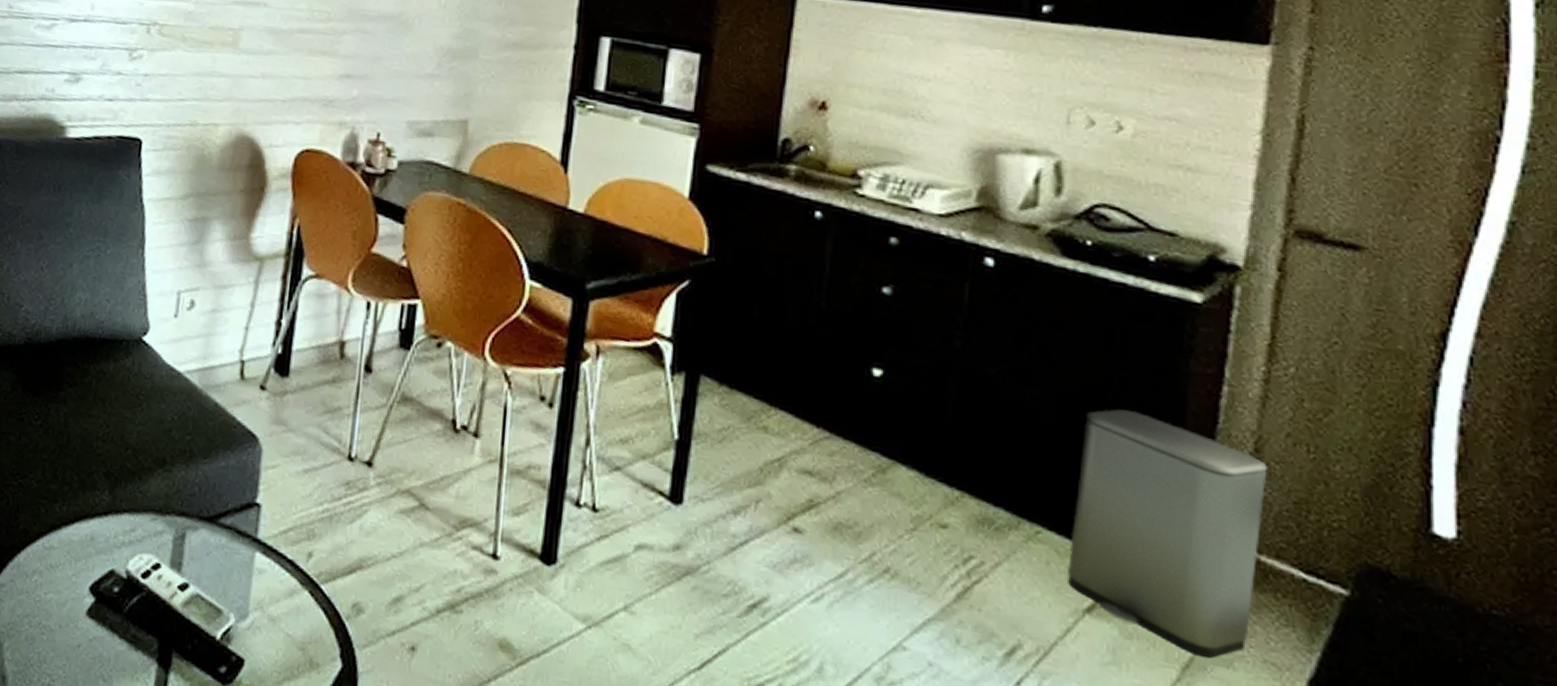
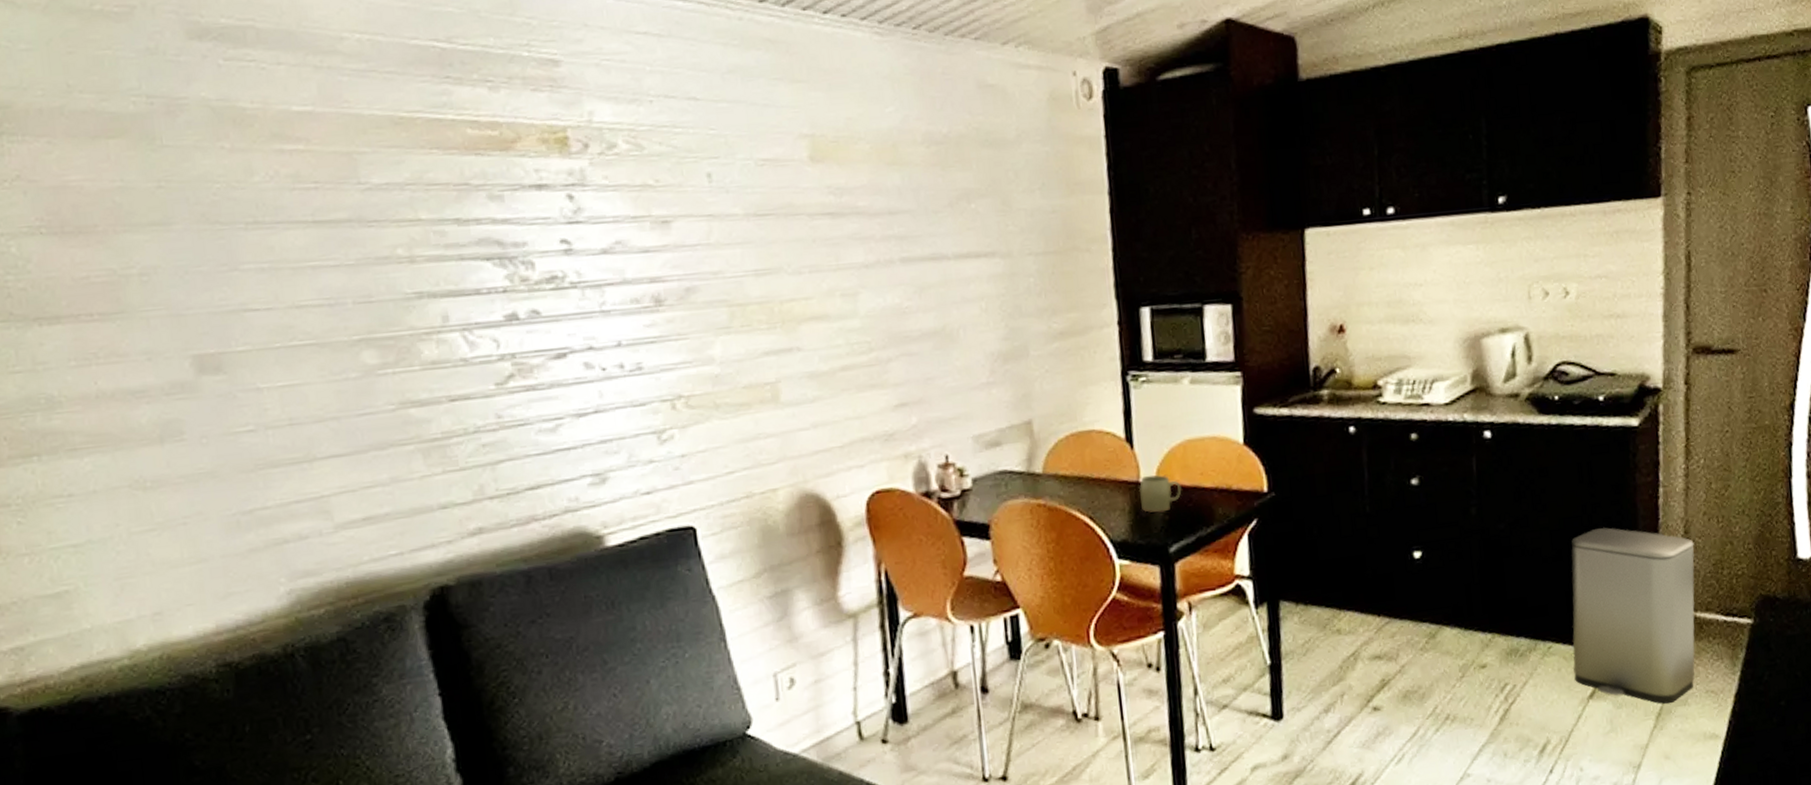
mug: none [564,203,612,246] -> present [1138,475,1182,513]

